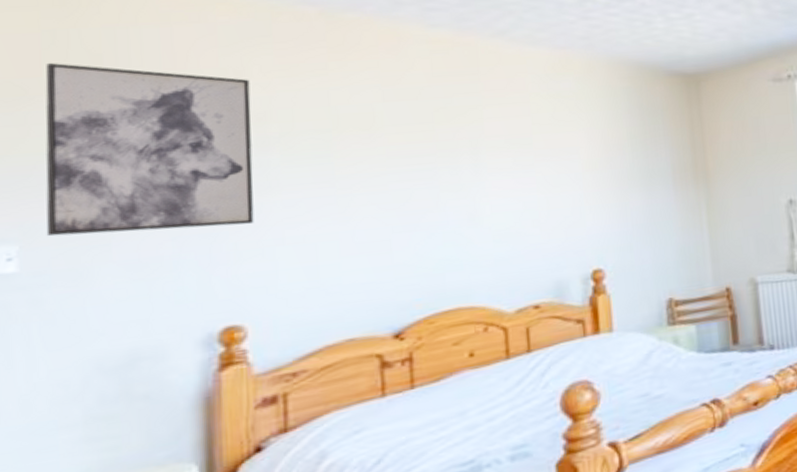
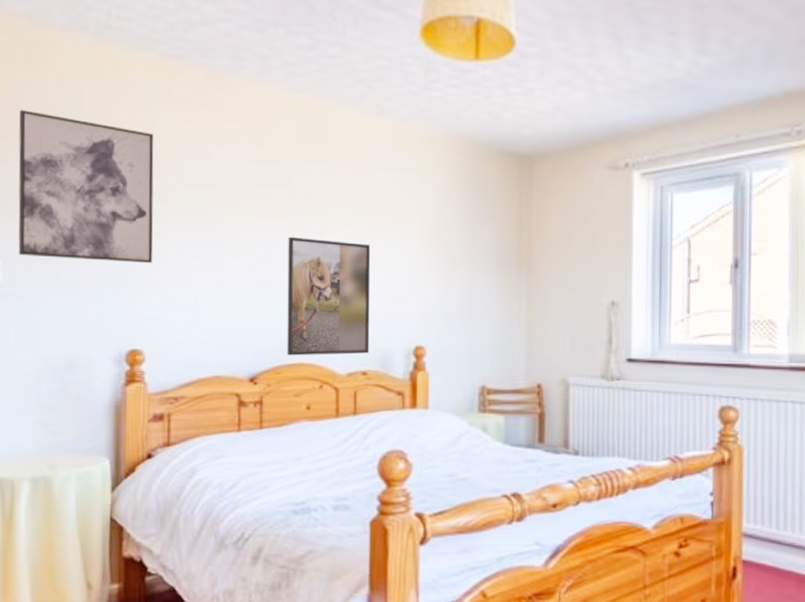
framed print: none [434,173,541,302] -> present [287,236,371,356]

